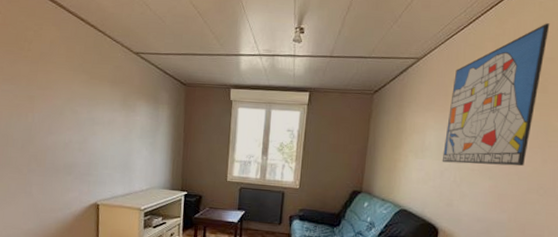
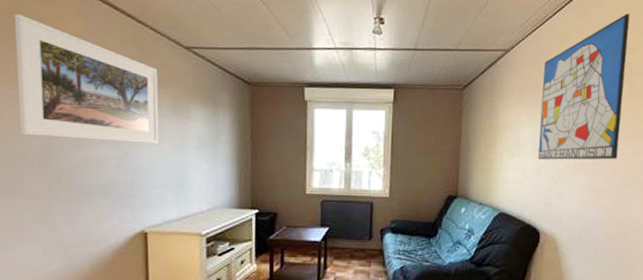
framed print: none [8,25,113,133] -> present [14,14,160,145]

